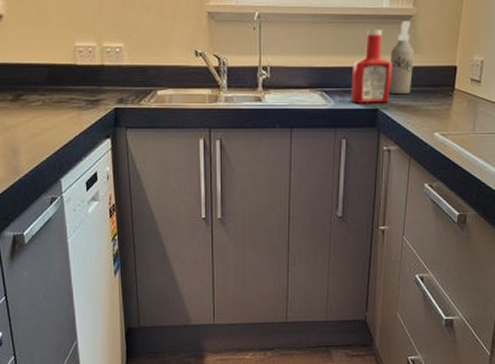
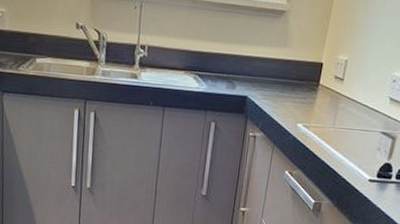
ketchup bottle: present [350,30,392,103] -> none [222,20,263,92]
spray bottle: present [388,20,414,95] -> none [258,15,285,85]

